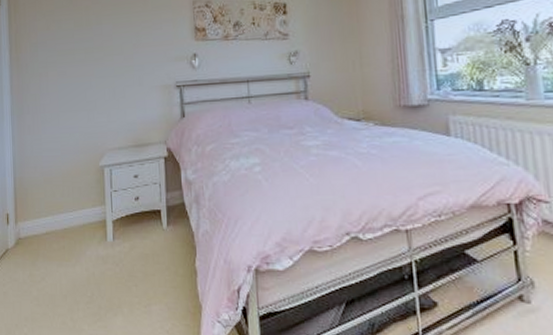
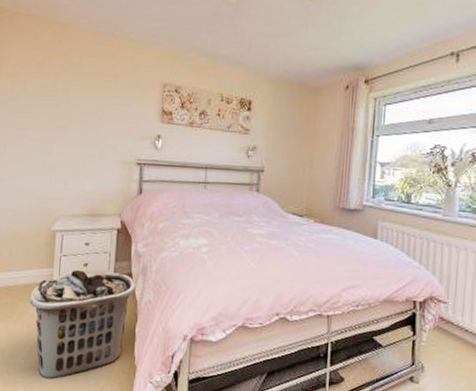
clothes hamper: none [86,204,191,325] -> present [30,270,136,379]

